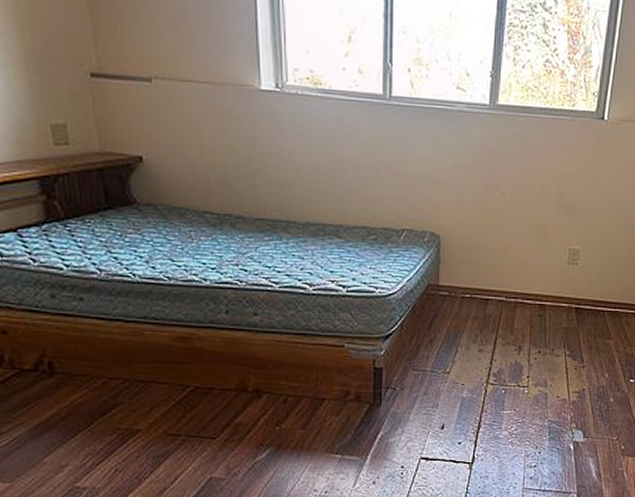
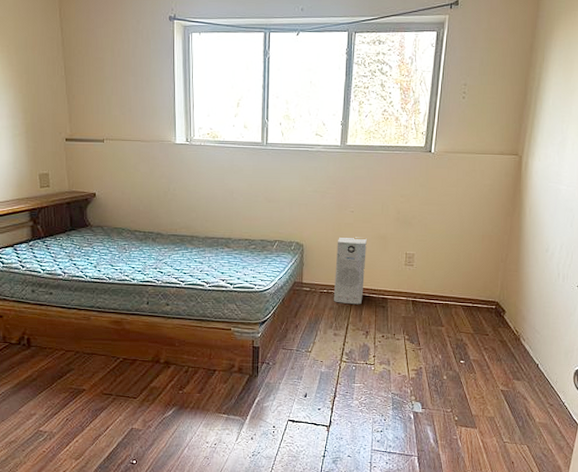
air purifier: none [478,226,522,313] -> present [333,236,367,305]

